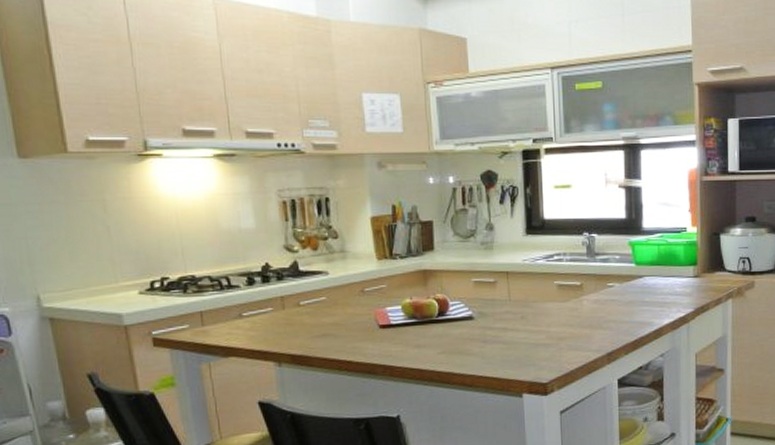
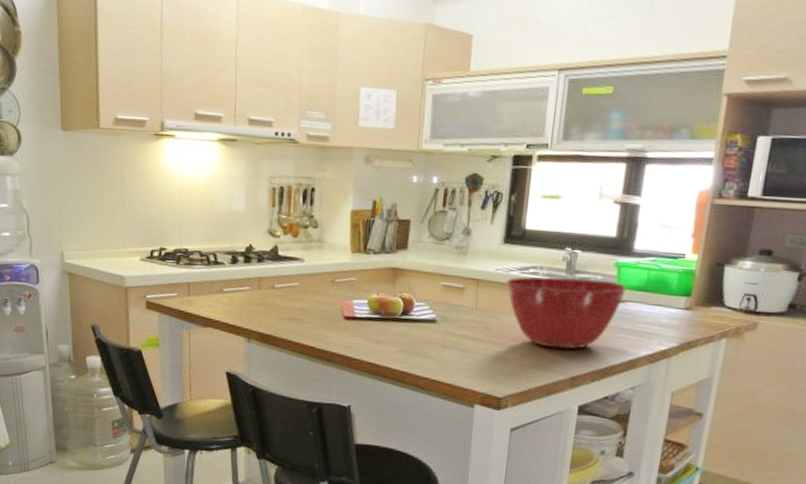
mixing bowl: none [534,259,643,329] -> present [506,276,627,349]

